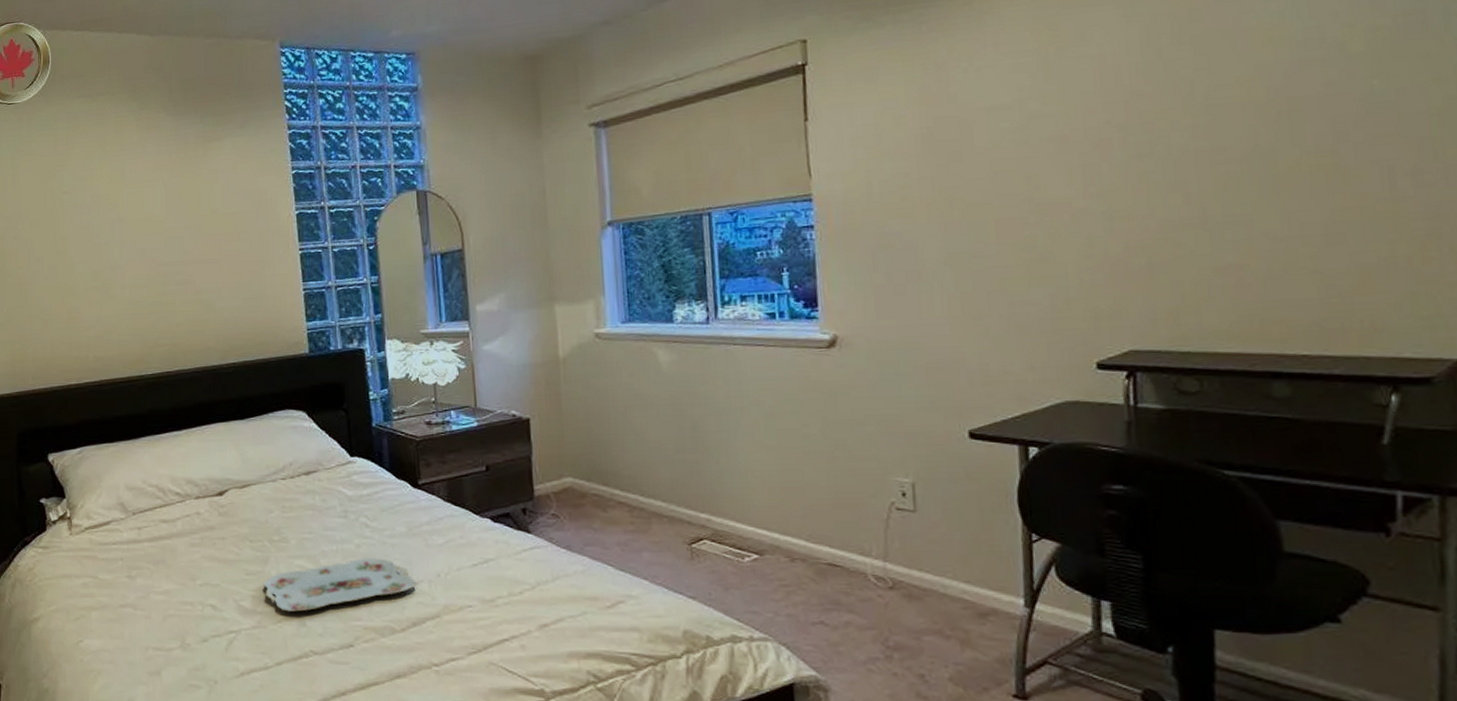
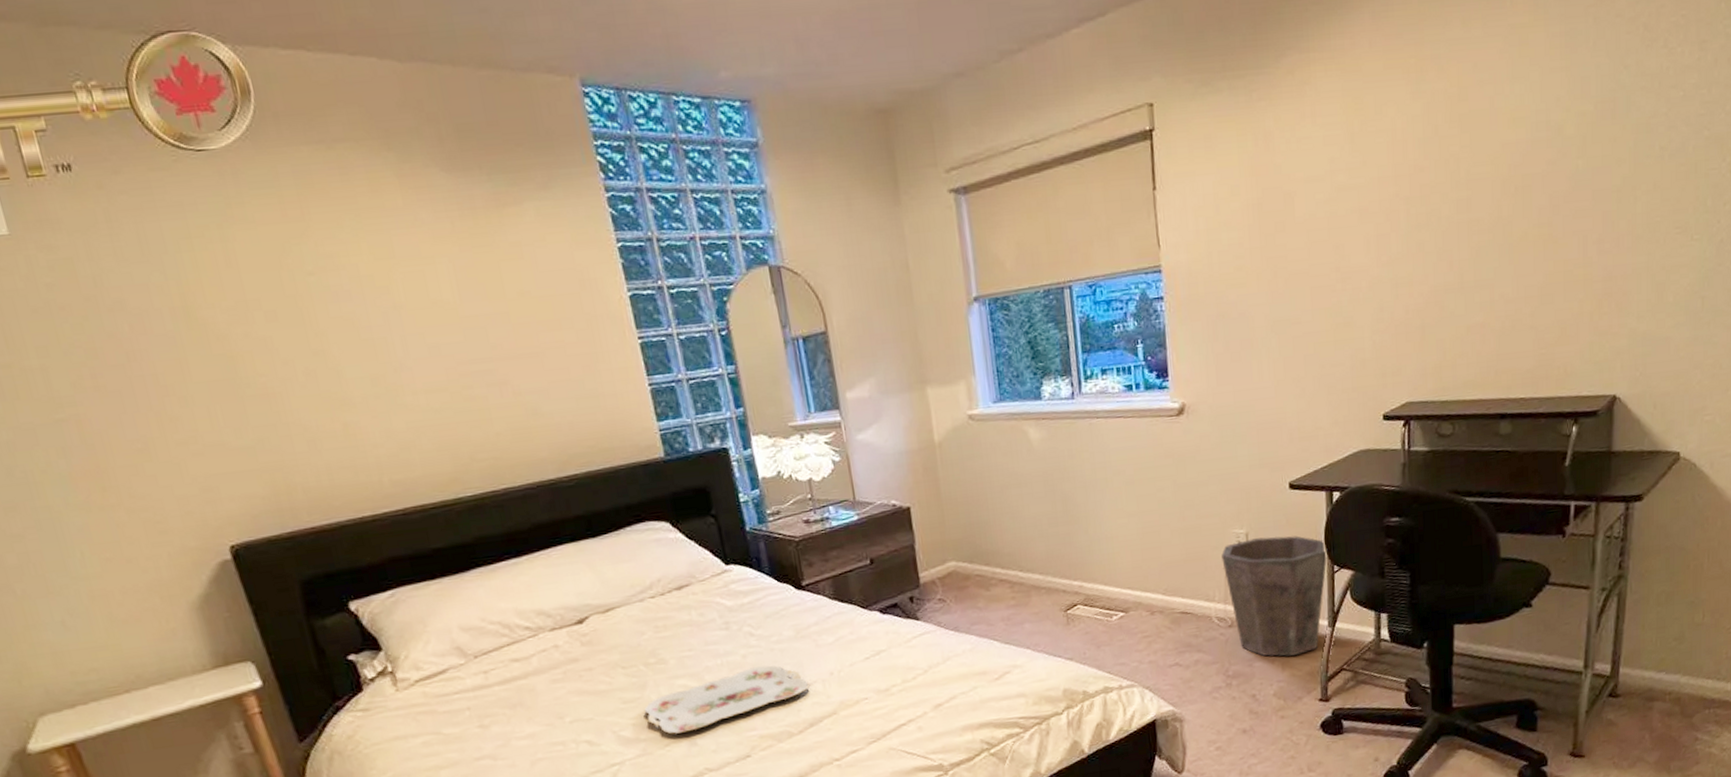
waste bin: none [880,490,1023,635] -> present [1222,535,1328,656]

